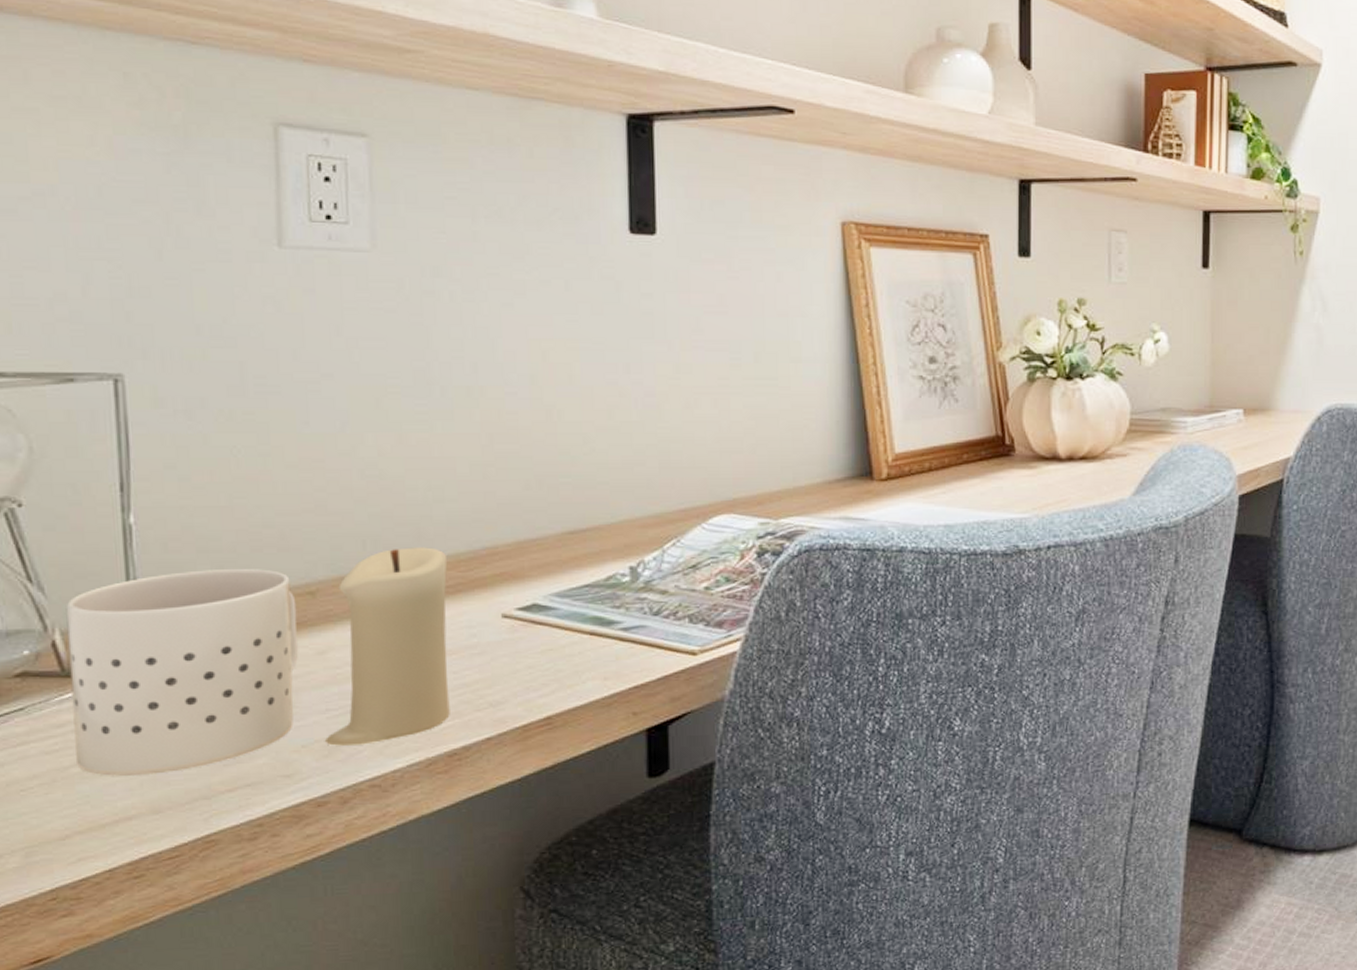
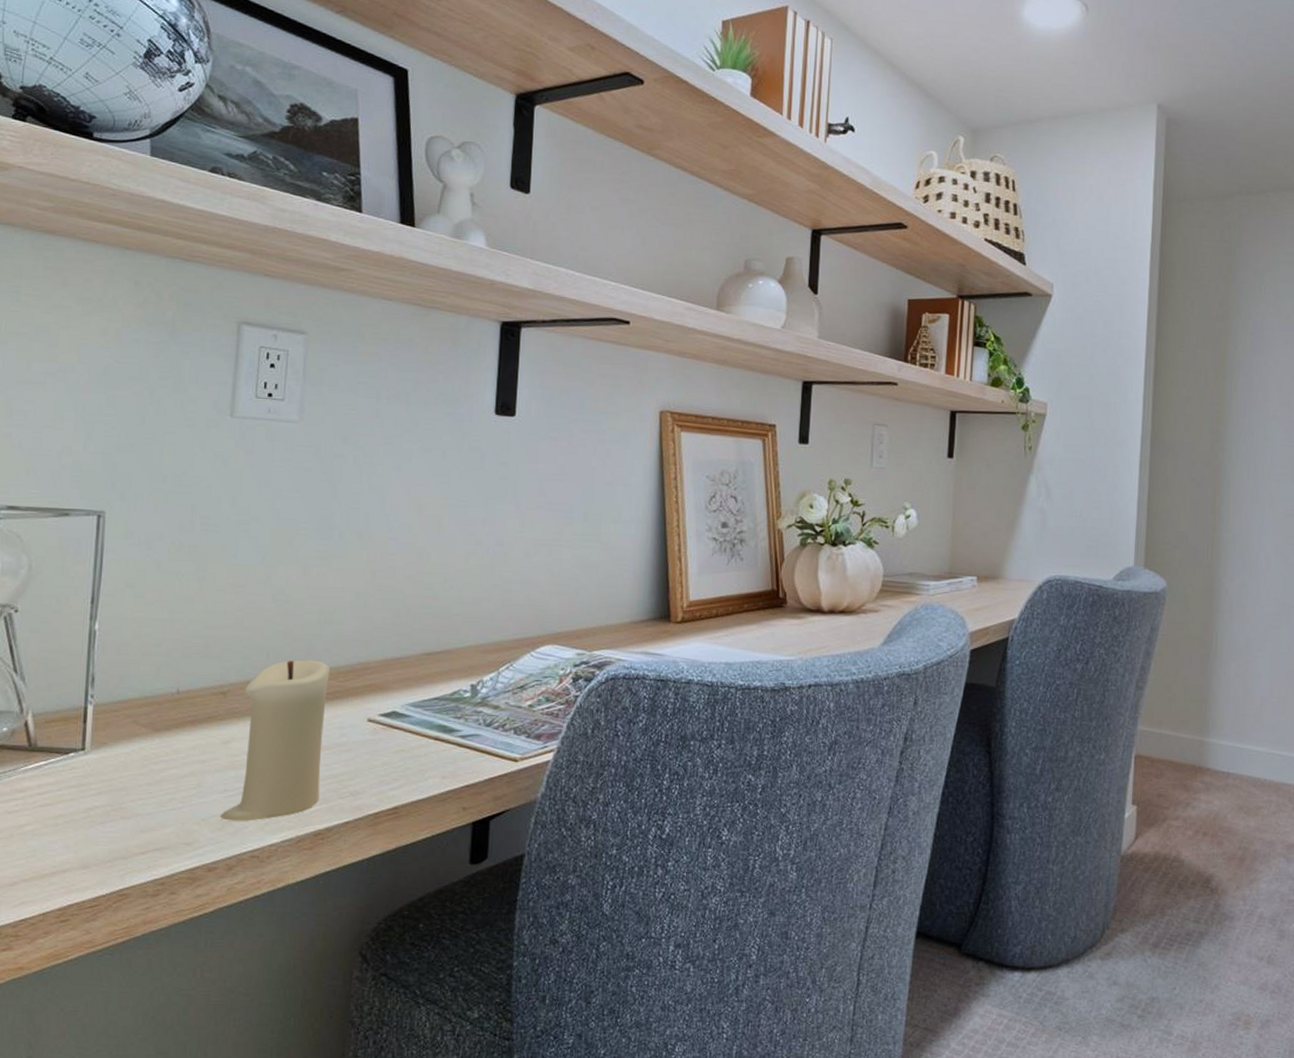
mug: present [65,569,299,776] -> none [30,670,211,836]

